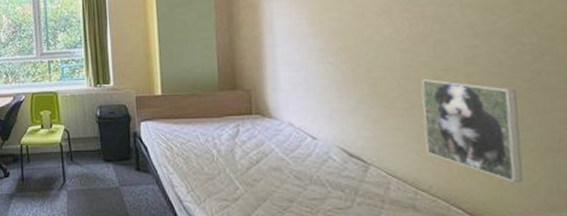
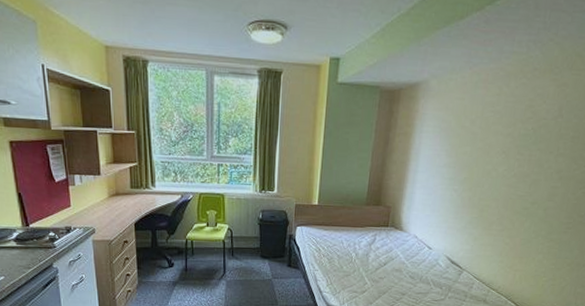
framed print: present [421,79,524,182] -> none [503,209,572,286]

